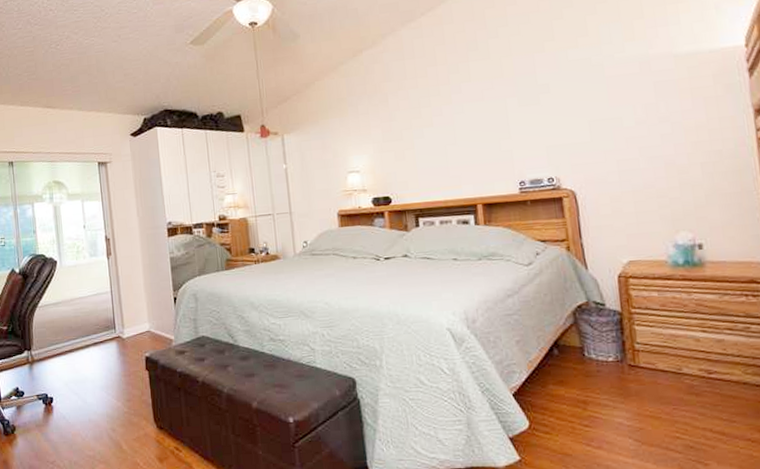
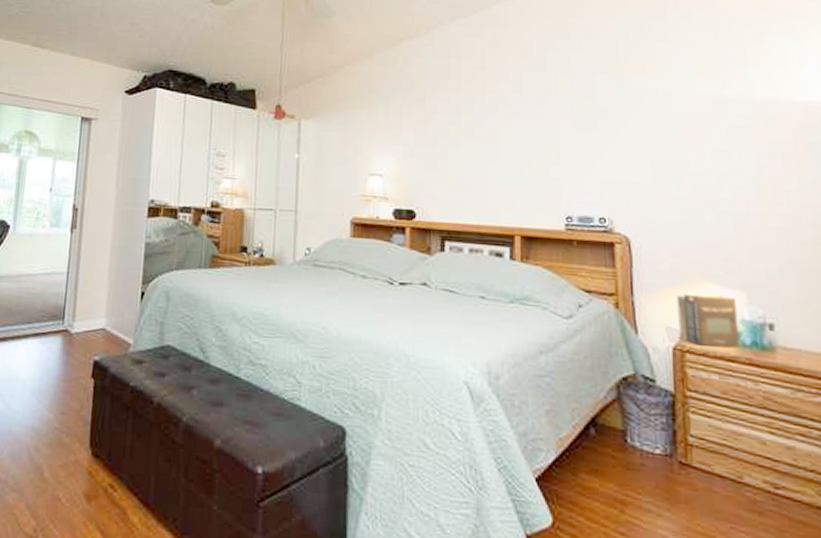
books: none [618,226,675,272] -> present [677,293,741,349]

